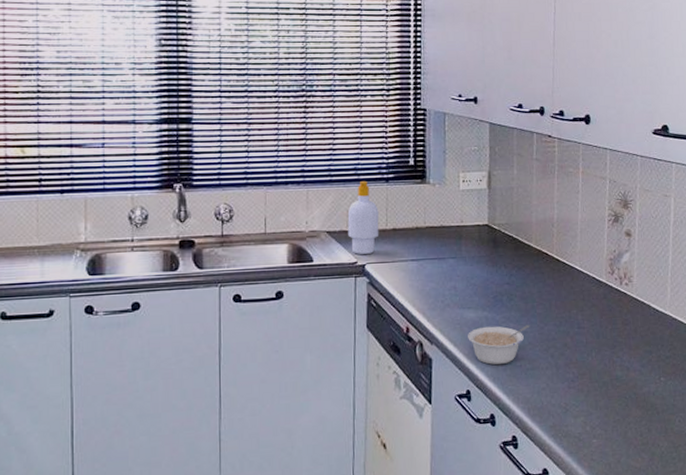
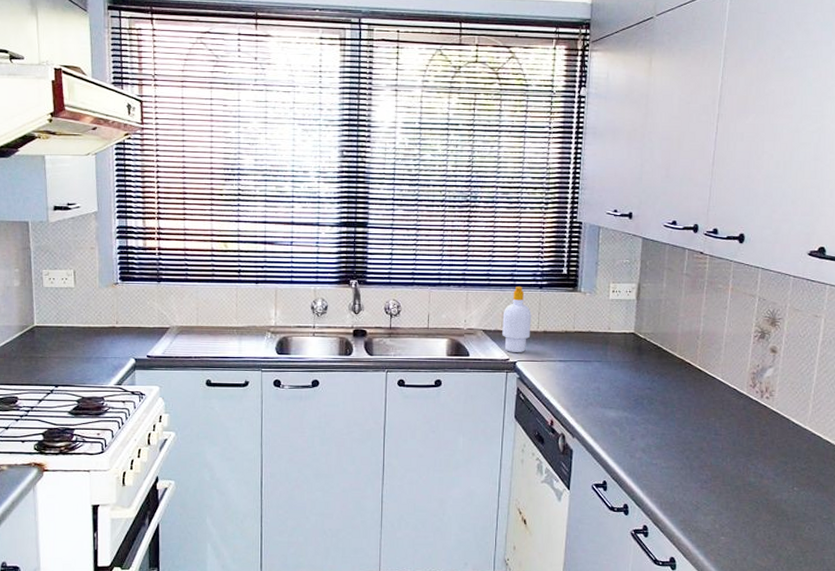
legume: present [468,325,530,365] -> none [608,426,668,461]

